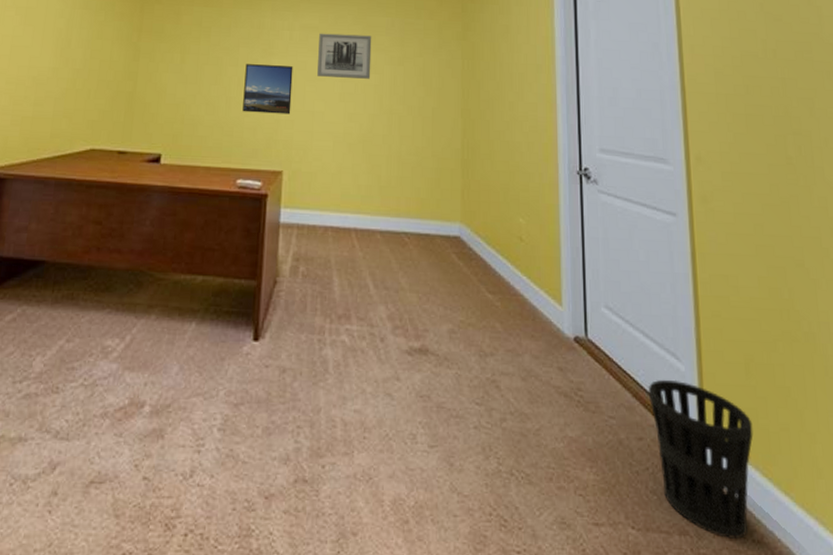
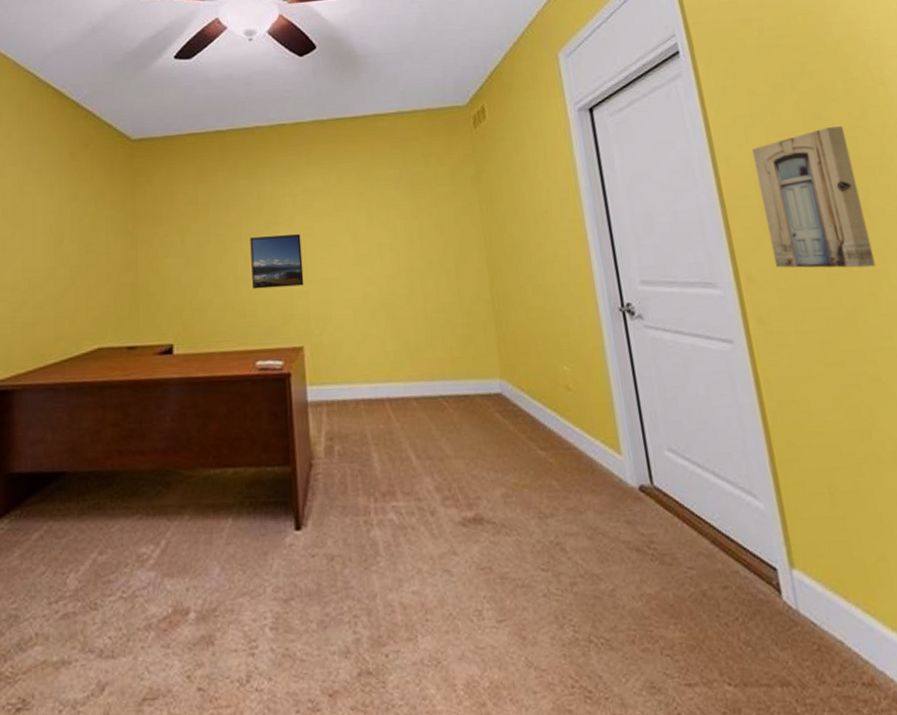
wall art: present [317,33,372,79] -> none [324,191,384,241]
wastebasket: present [648,379,753,540] -> none [726,519,856,685]
wall art: none [715,30,813,162] -> present [751,126,876,268]

